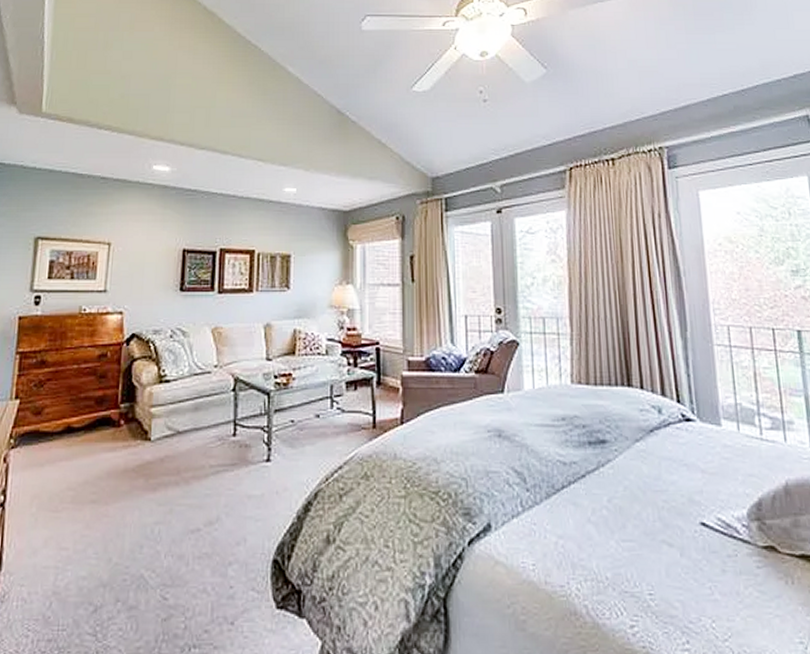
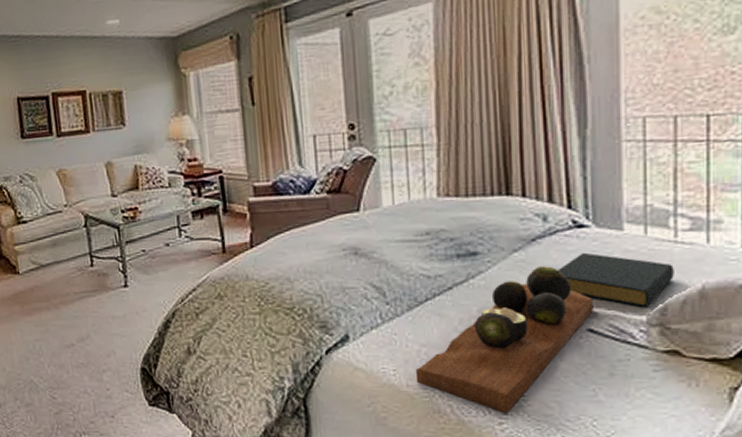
decorative tray: none [553,457,704,616] -> present [415,266,594,414]
hardback book: none [672,445,764,501] -> present [557,252,674,307]

